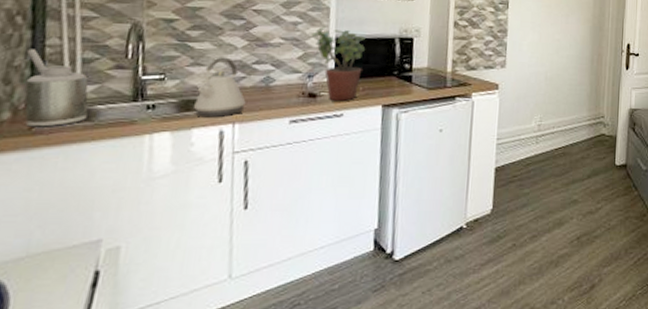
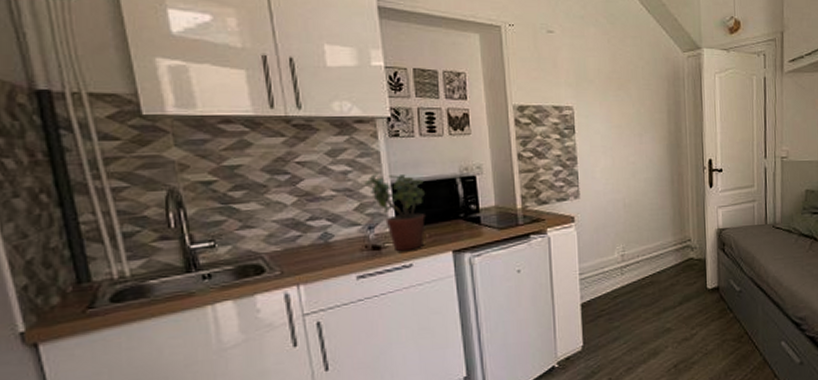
soap dispenser: present [24,49,89,127] -> none [60,228,141,310]
kettle: present [193,57,246,119] -> none [251,216,307,284]

